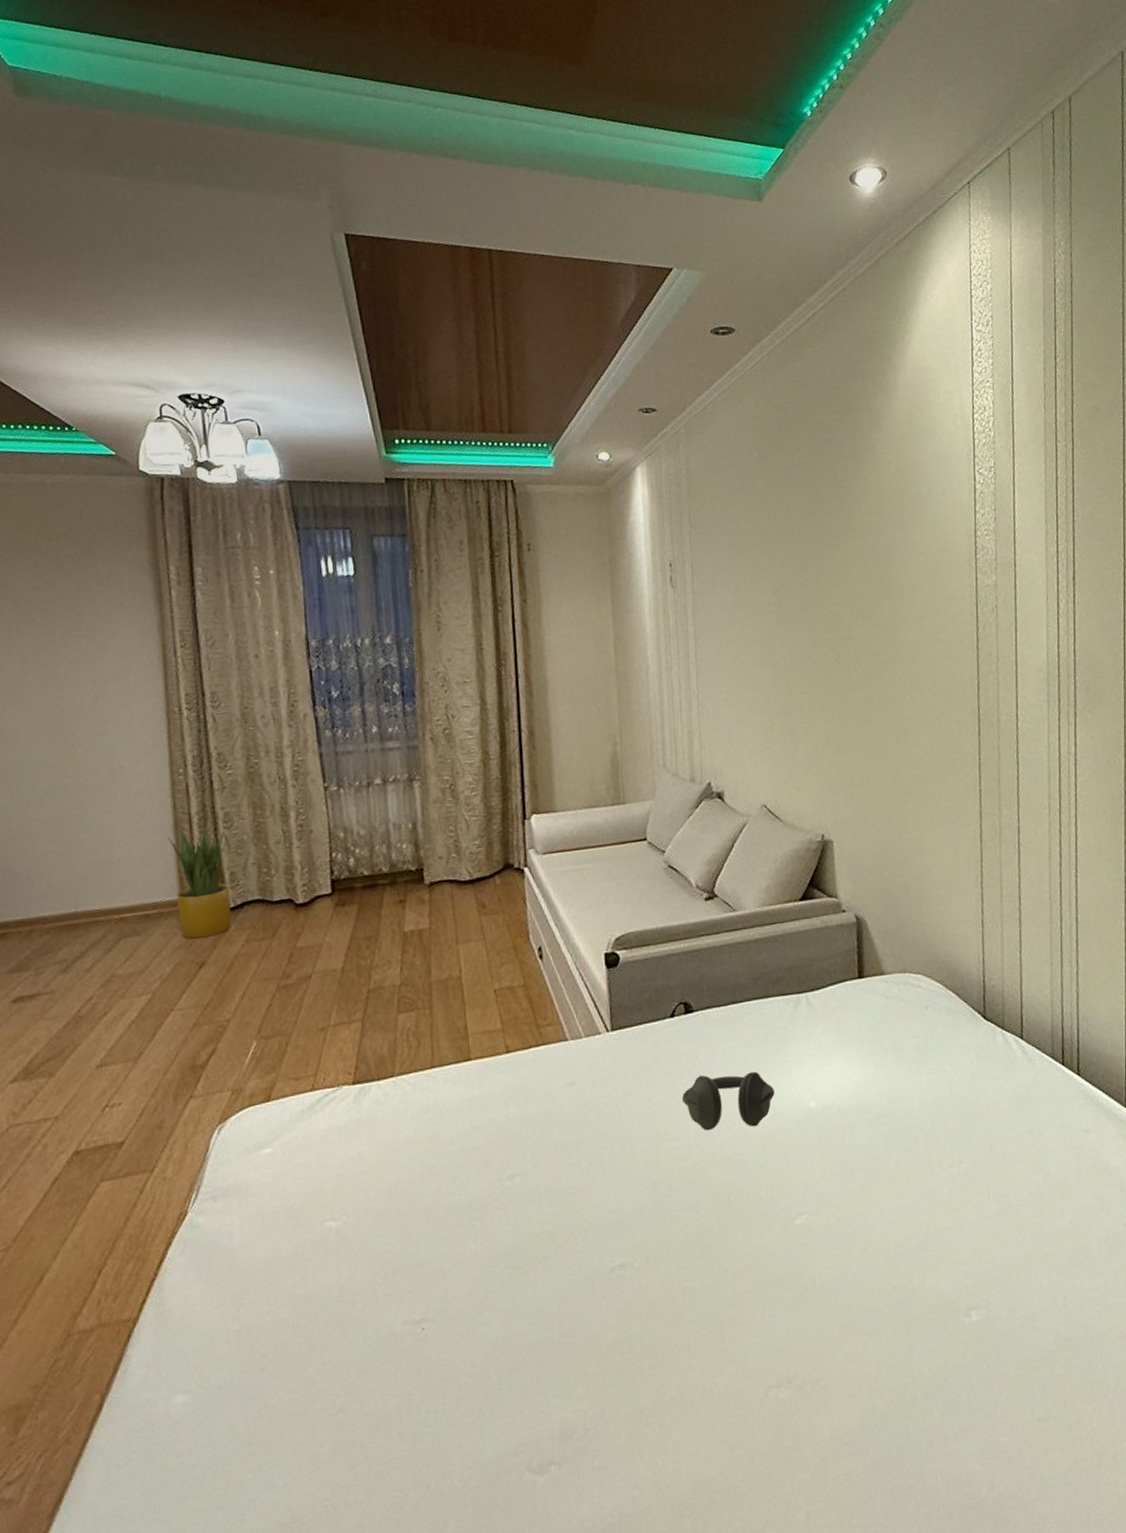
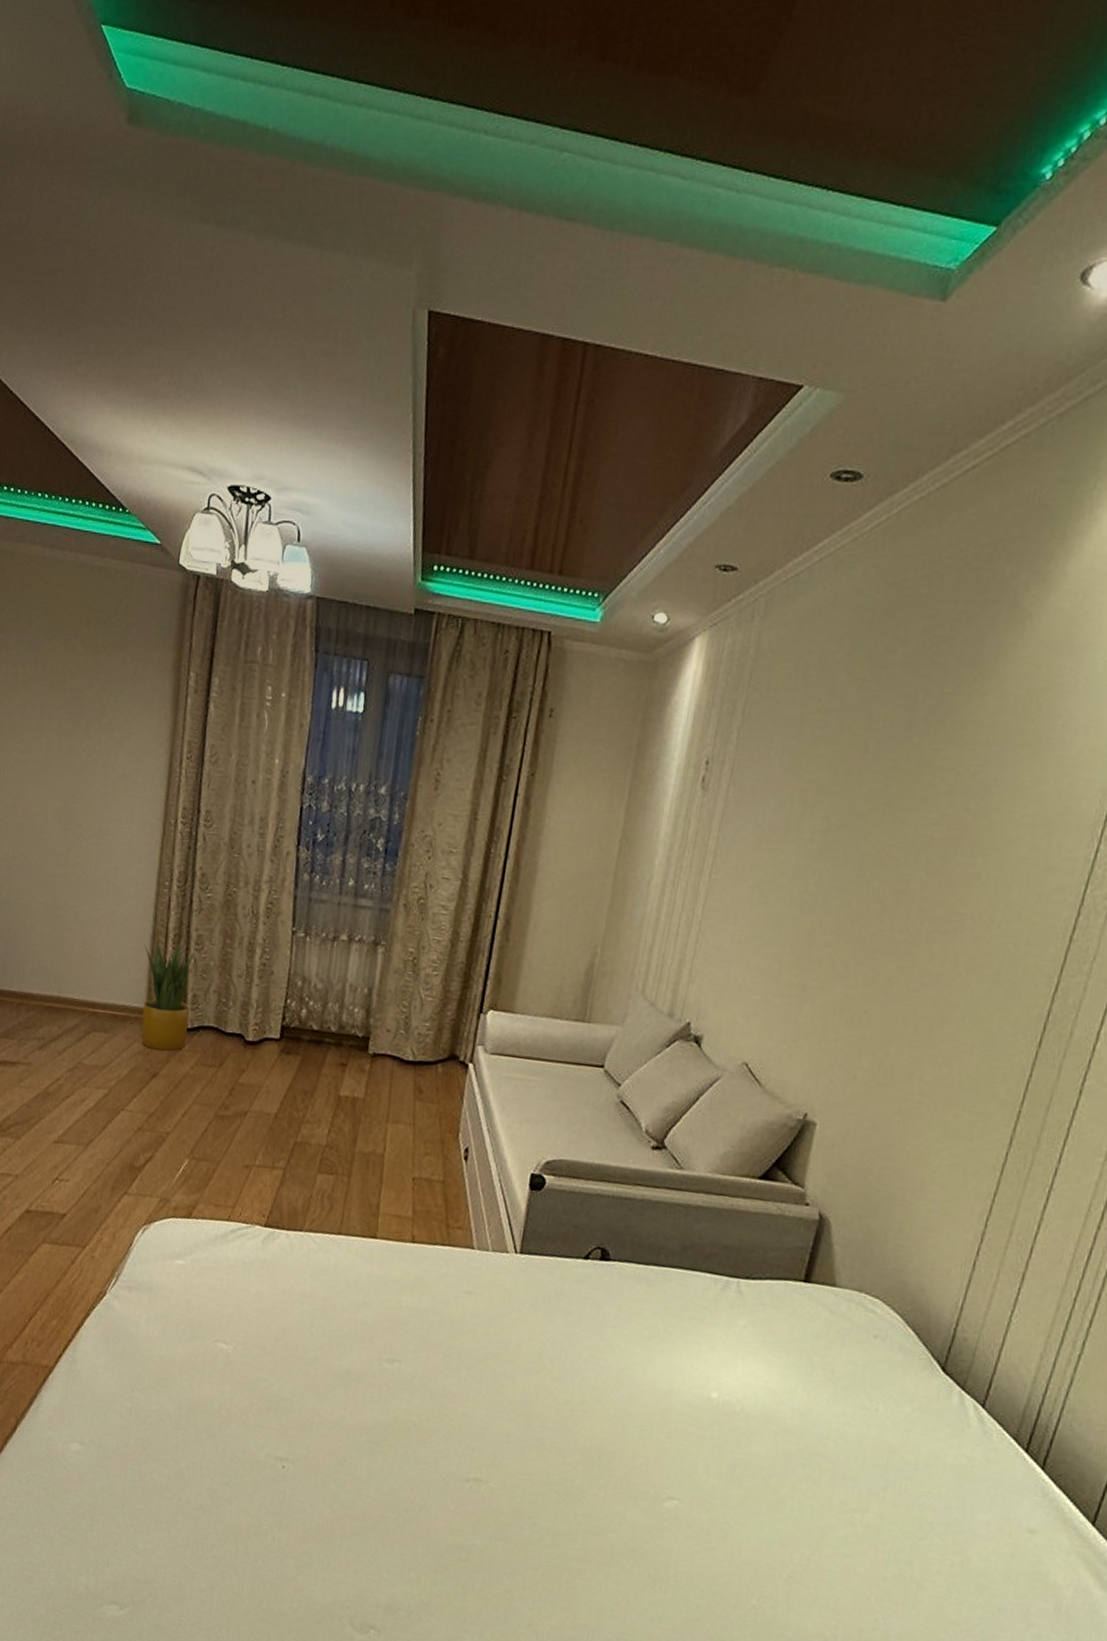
headphones: present [682,1071,775,1131] -> none [576,1326,677,1397]

